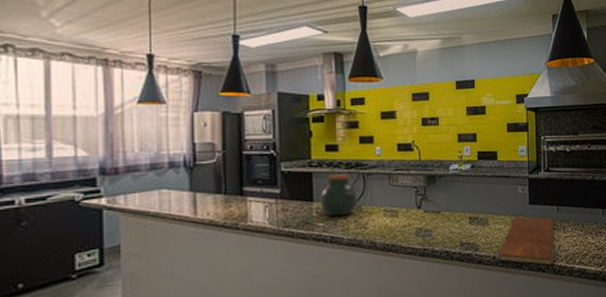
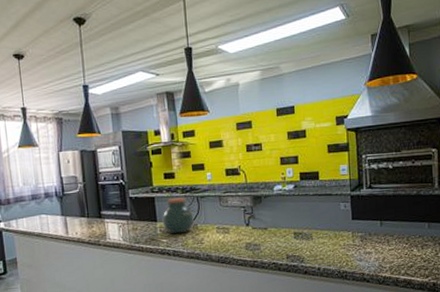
chopping board: present [498,216,554,265] -> none [322,231,378,276]

